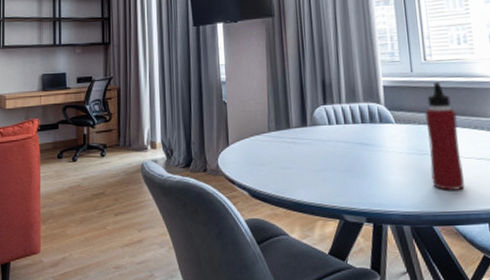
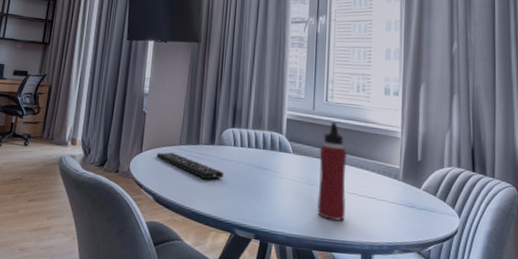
remote control: none [245,142,322,166] -> present [156,152,223,180]

